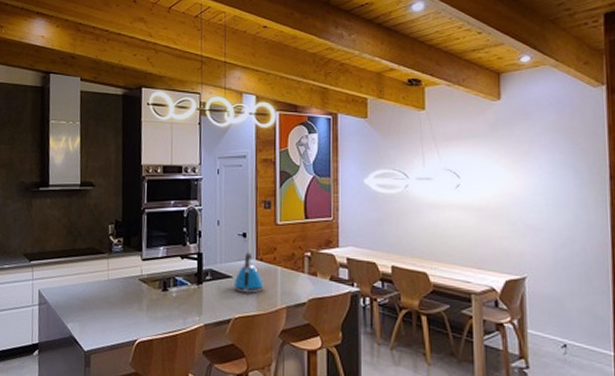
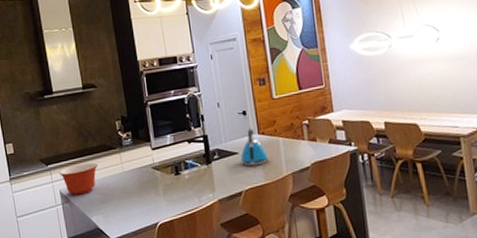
mixing bowl: none [40,264,84,298] -> present [58,163,98,195]

